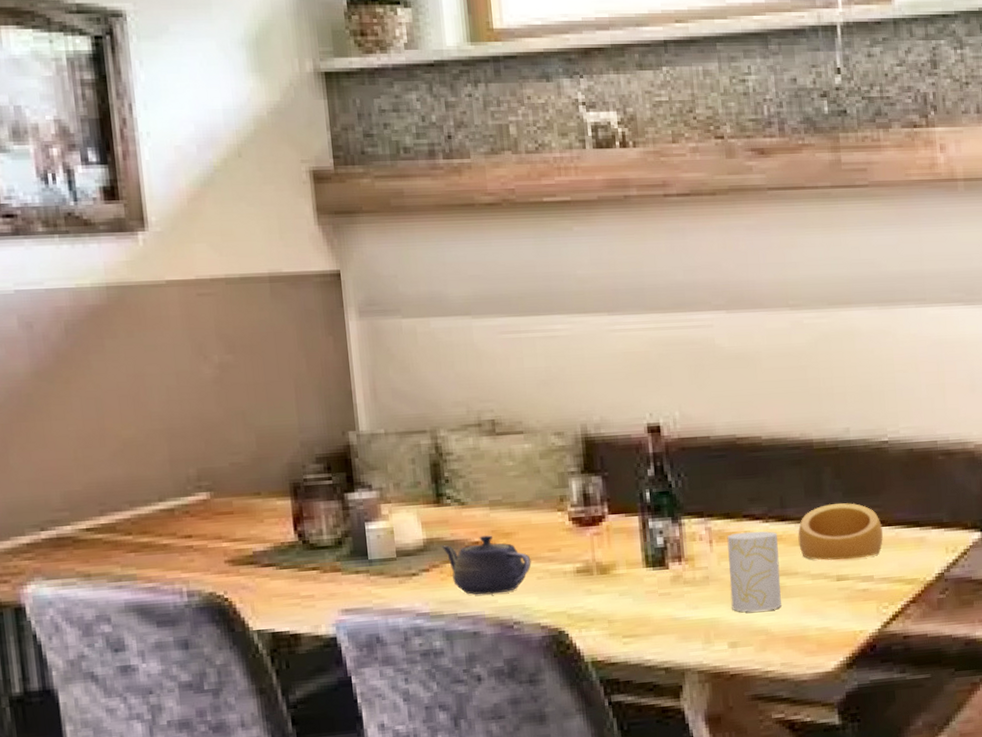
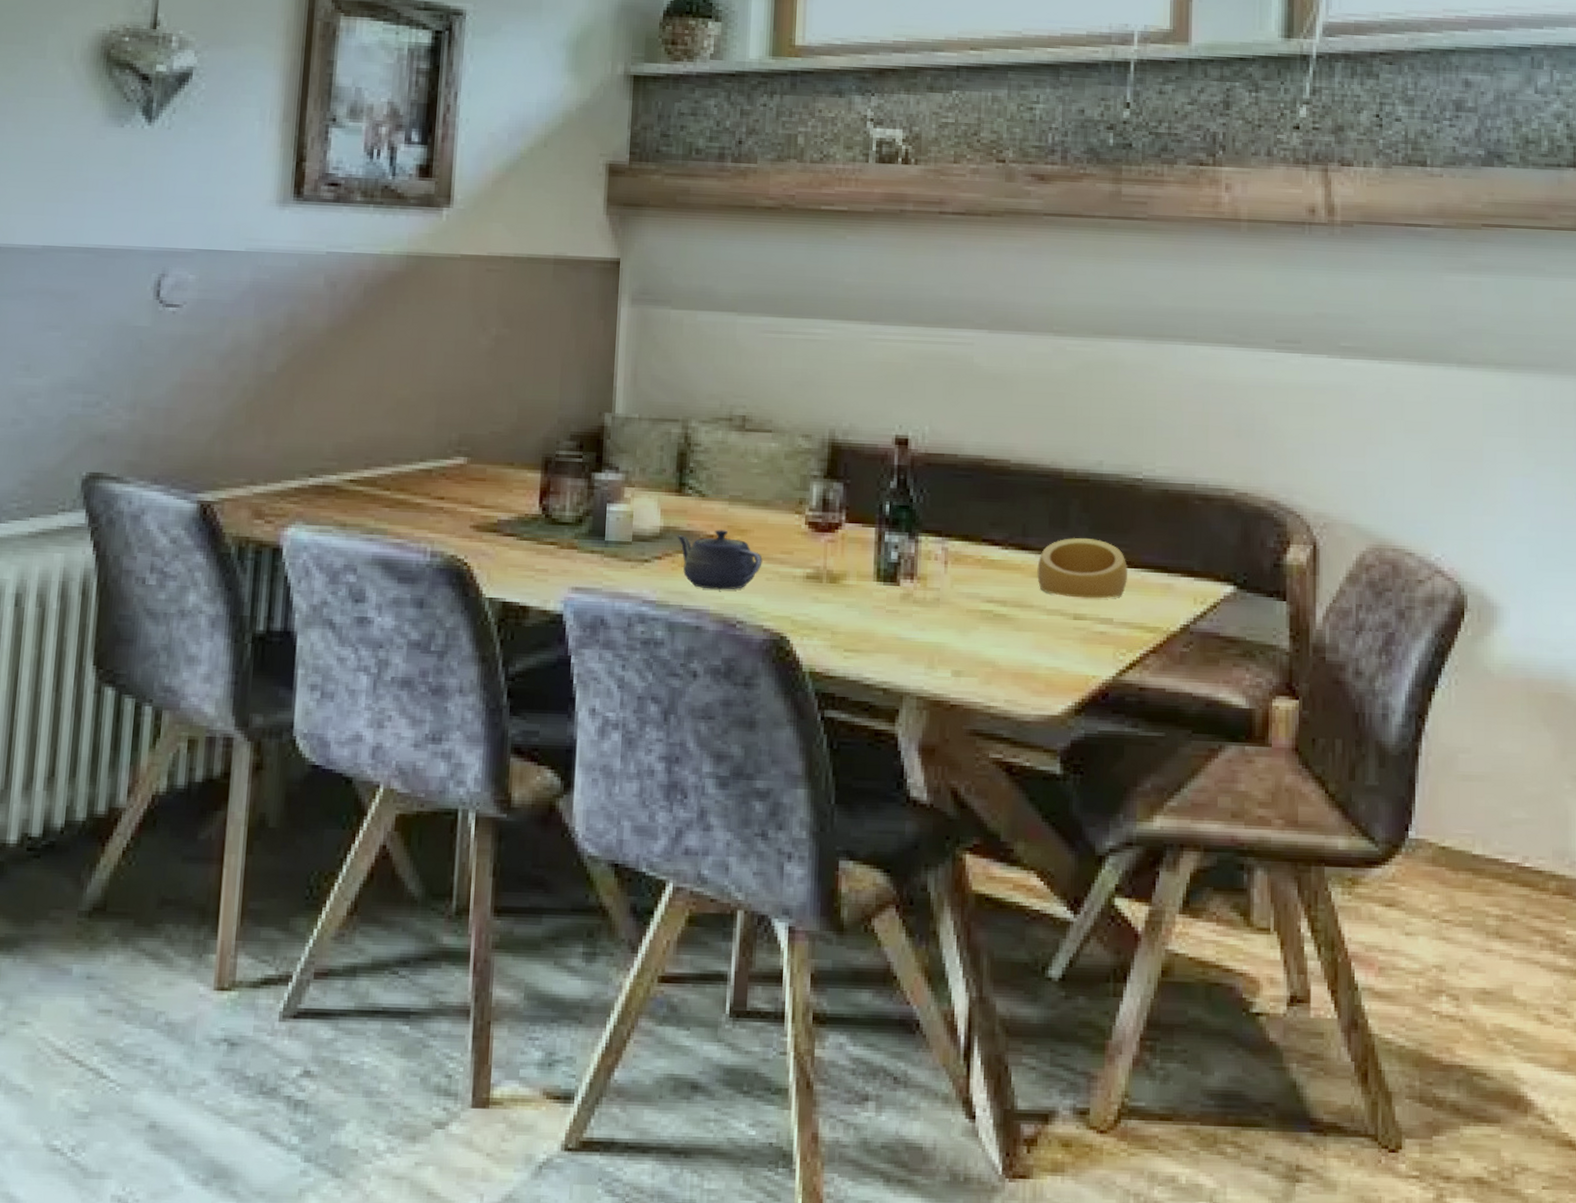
cup: present [727,531,782,612] -> none [960,556,1016,642]

